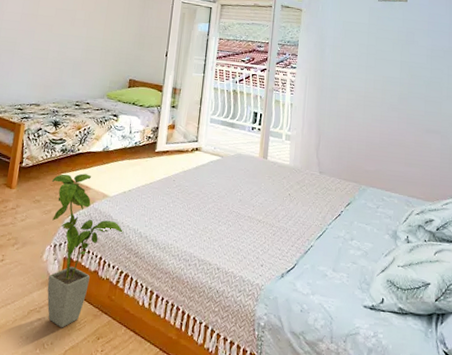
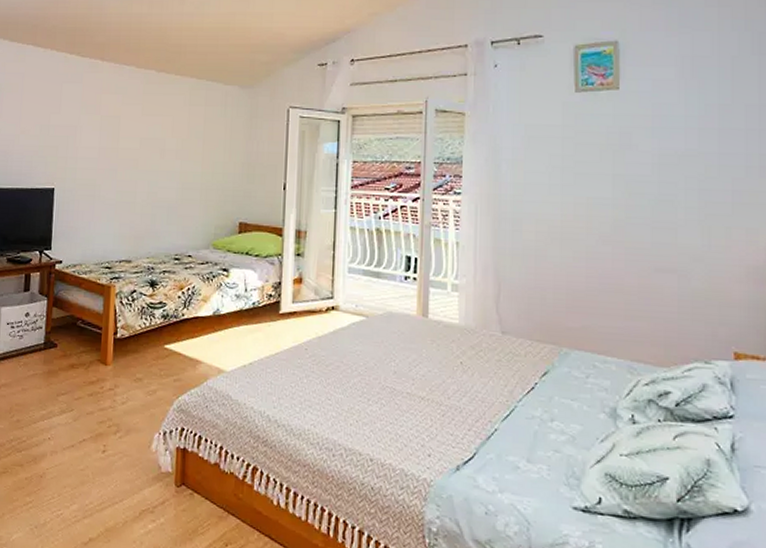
house plant: present [47,173,123,328] -> none [153,344,246,532]

